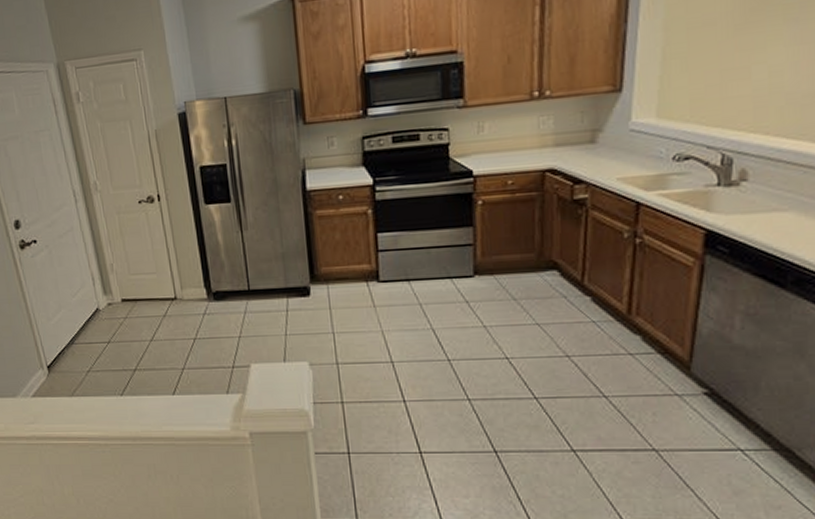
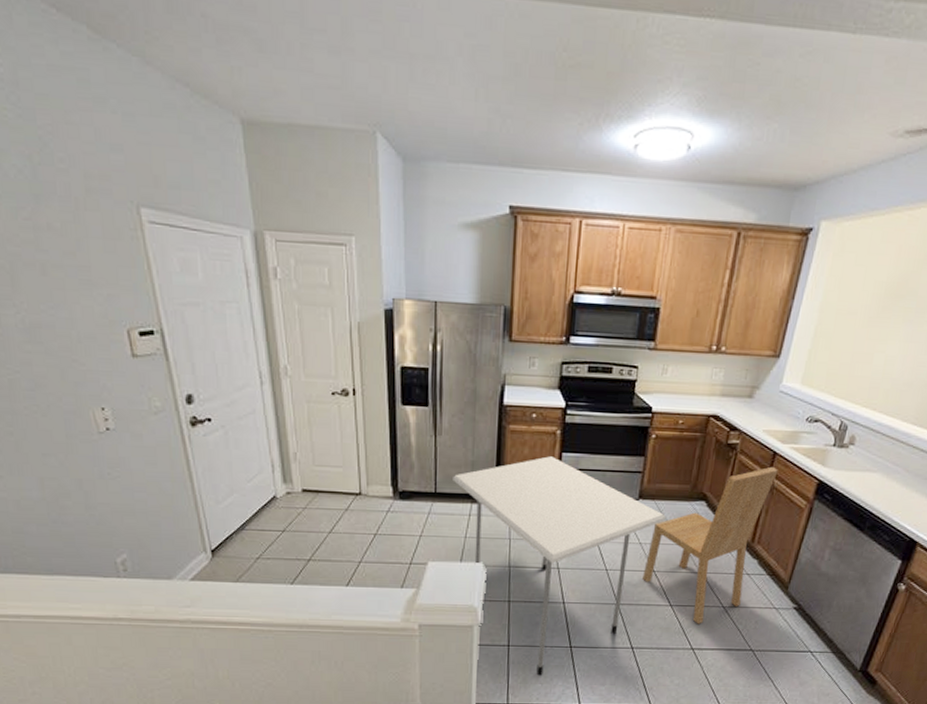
dining table: none [264,238,511,487] -> present [453,456,666,676]
dining chair: none [494,220,647,420] -> present [643,466,778,624]

